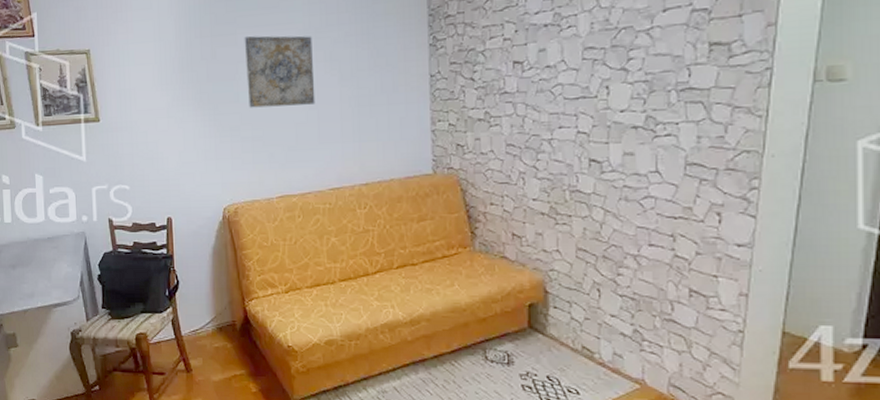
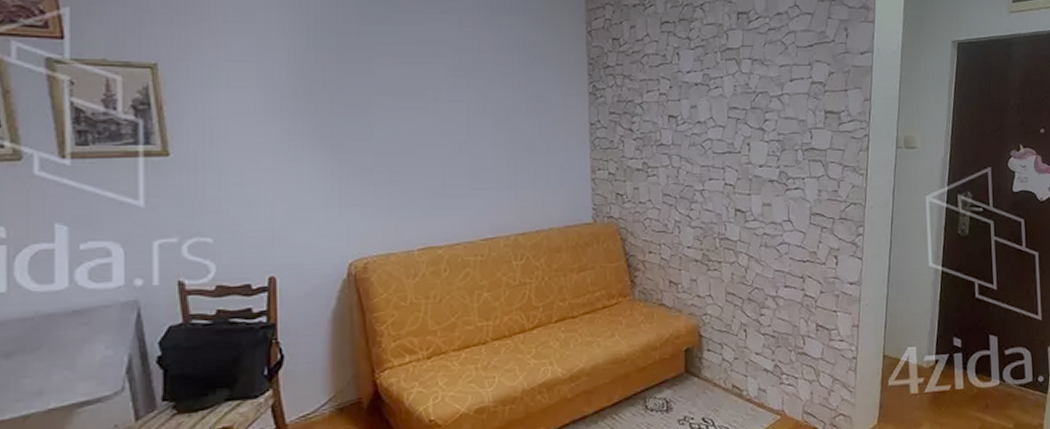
wall art: present [244,35,315,108] -> none [380,66,466,148]

